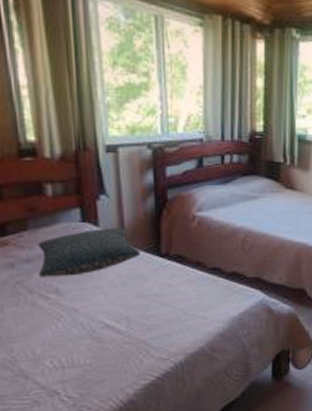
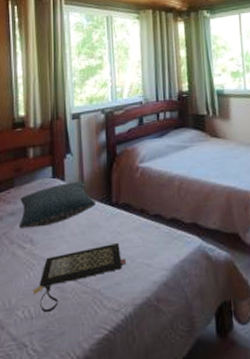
clutch bag: none [62,294,177,363] -> present [32,242,126,313]

